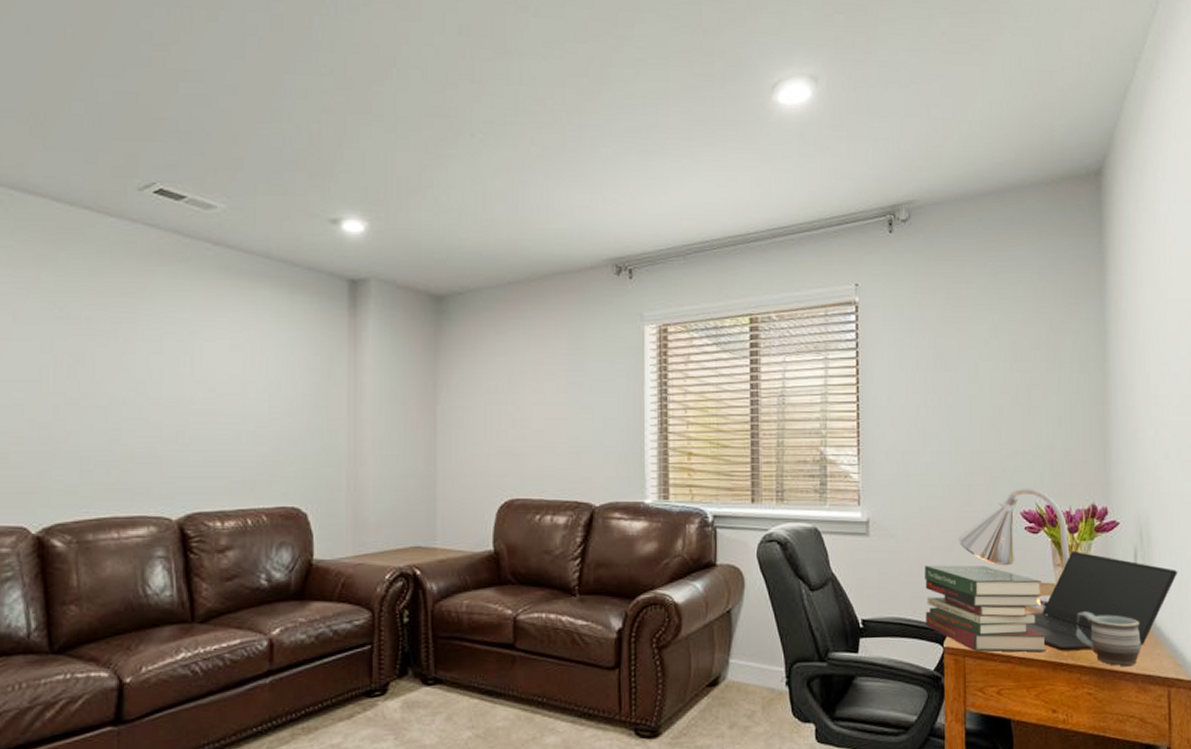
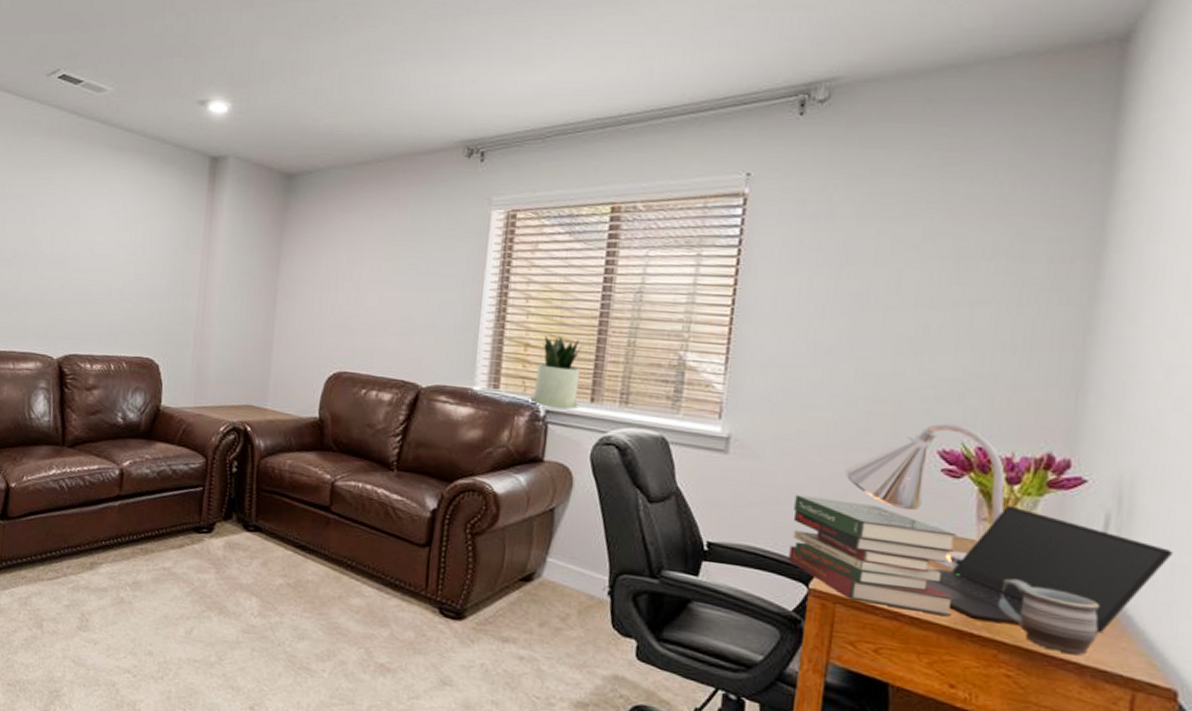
planter: none [697,443,743,512] -> present [529,336,583,410]

